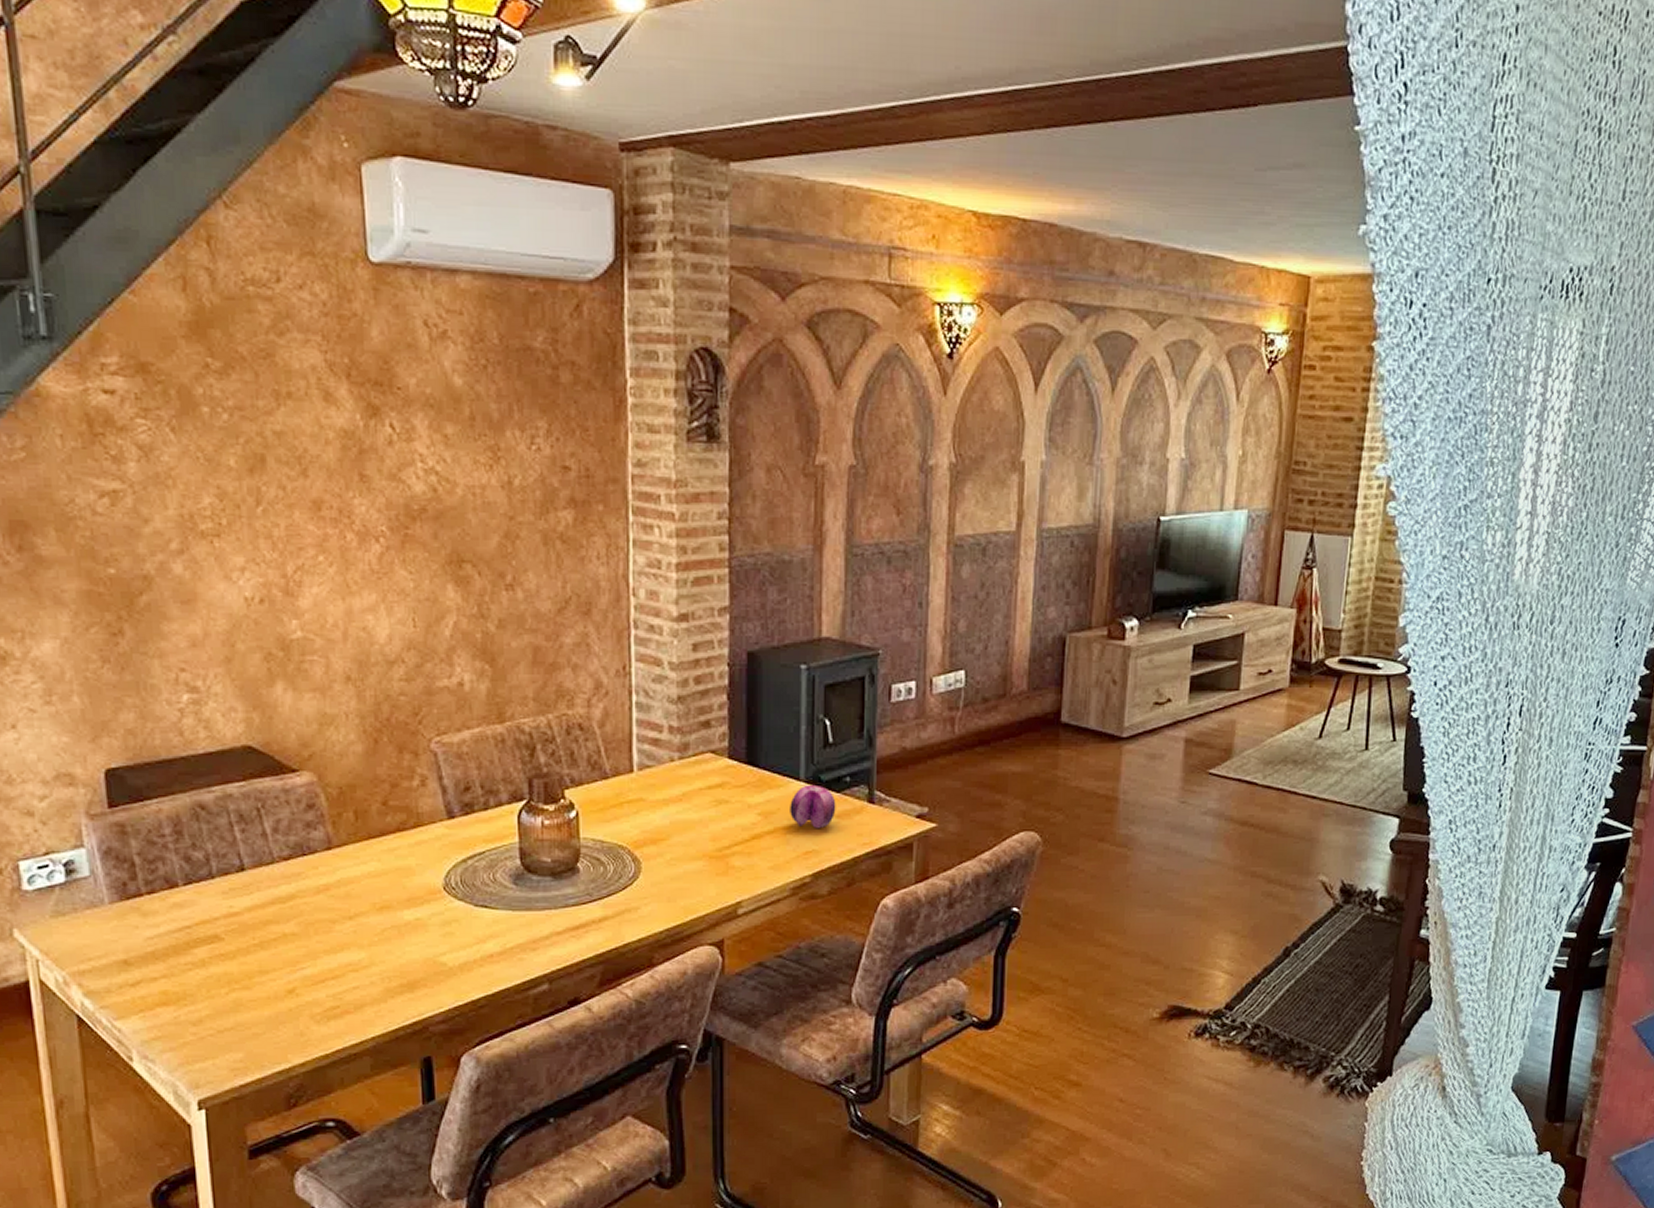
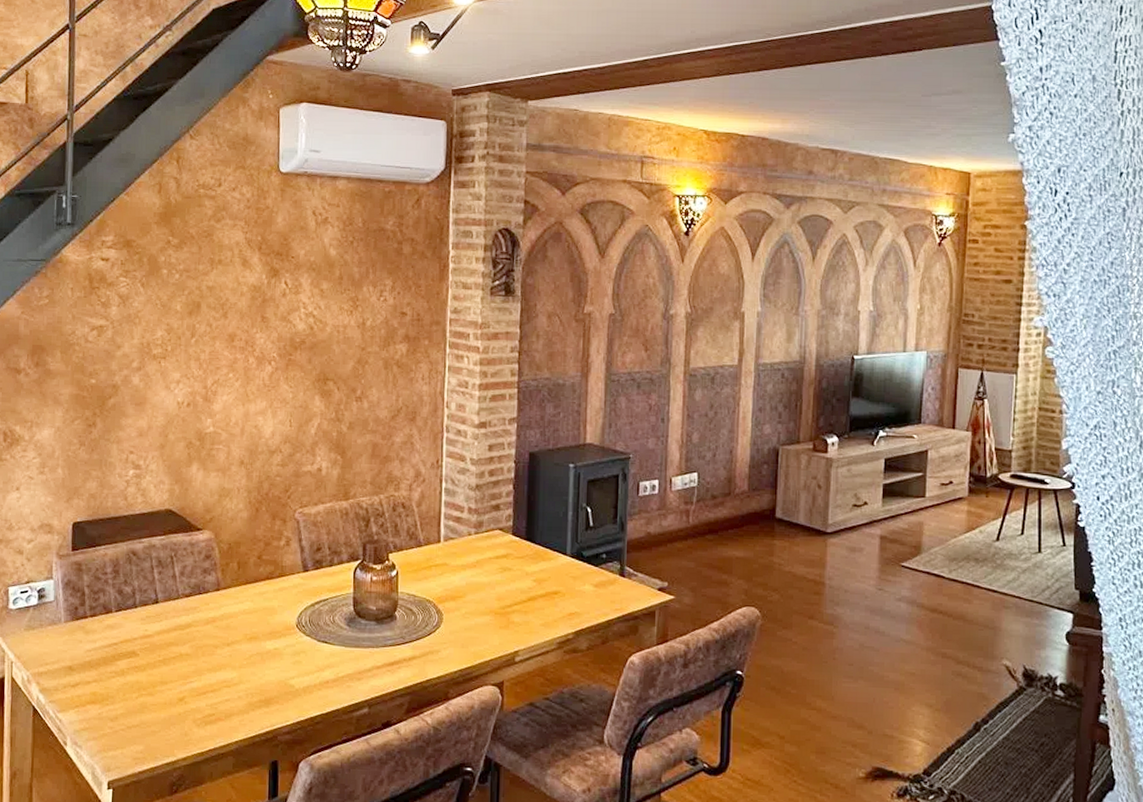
fruit: present [790,784,836,829] -> none [558,559,595,595]

